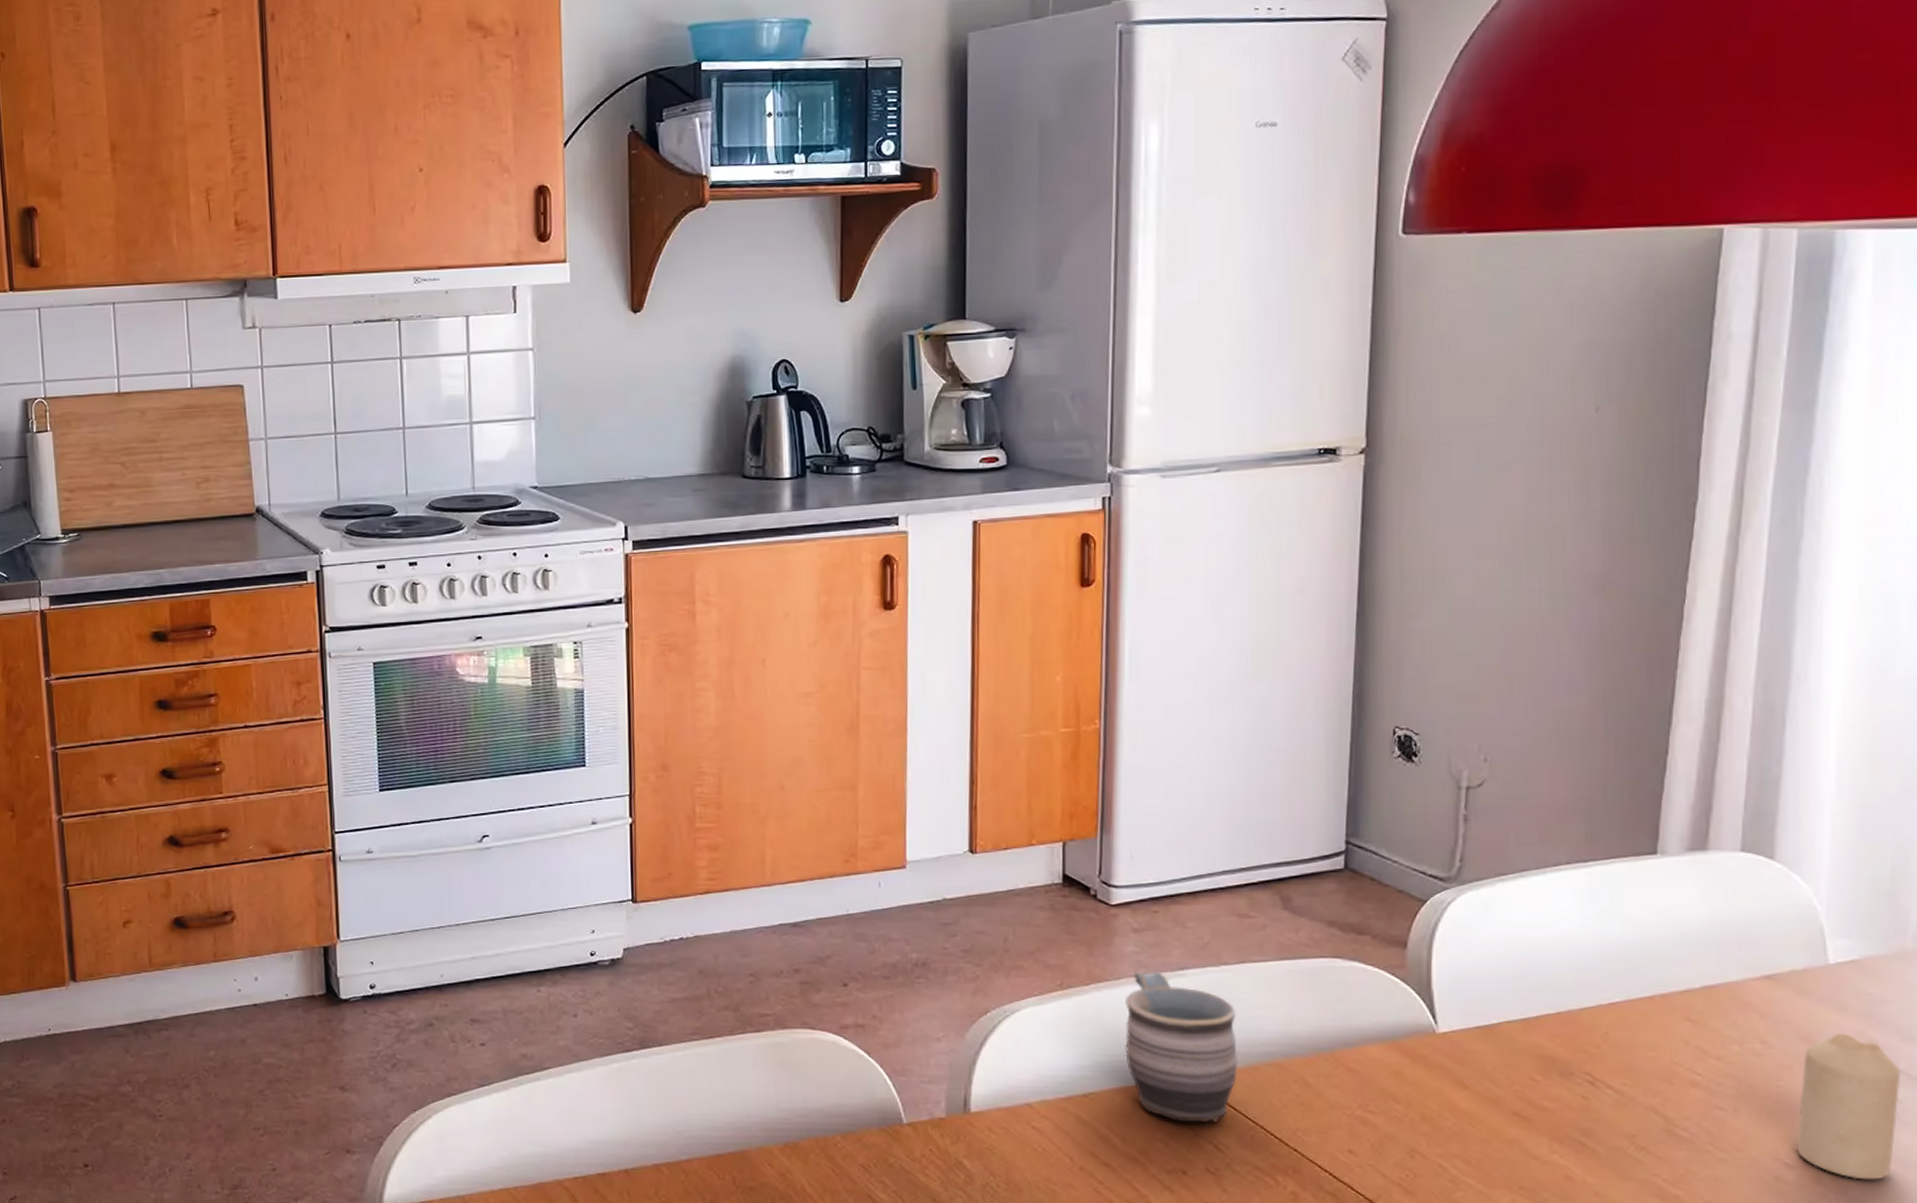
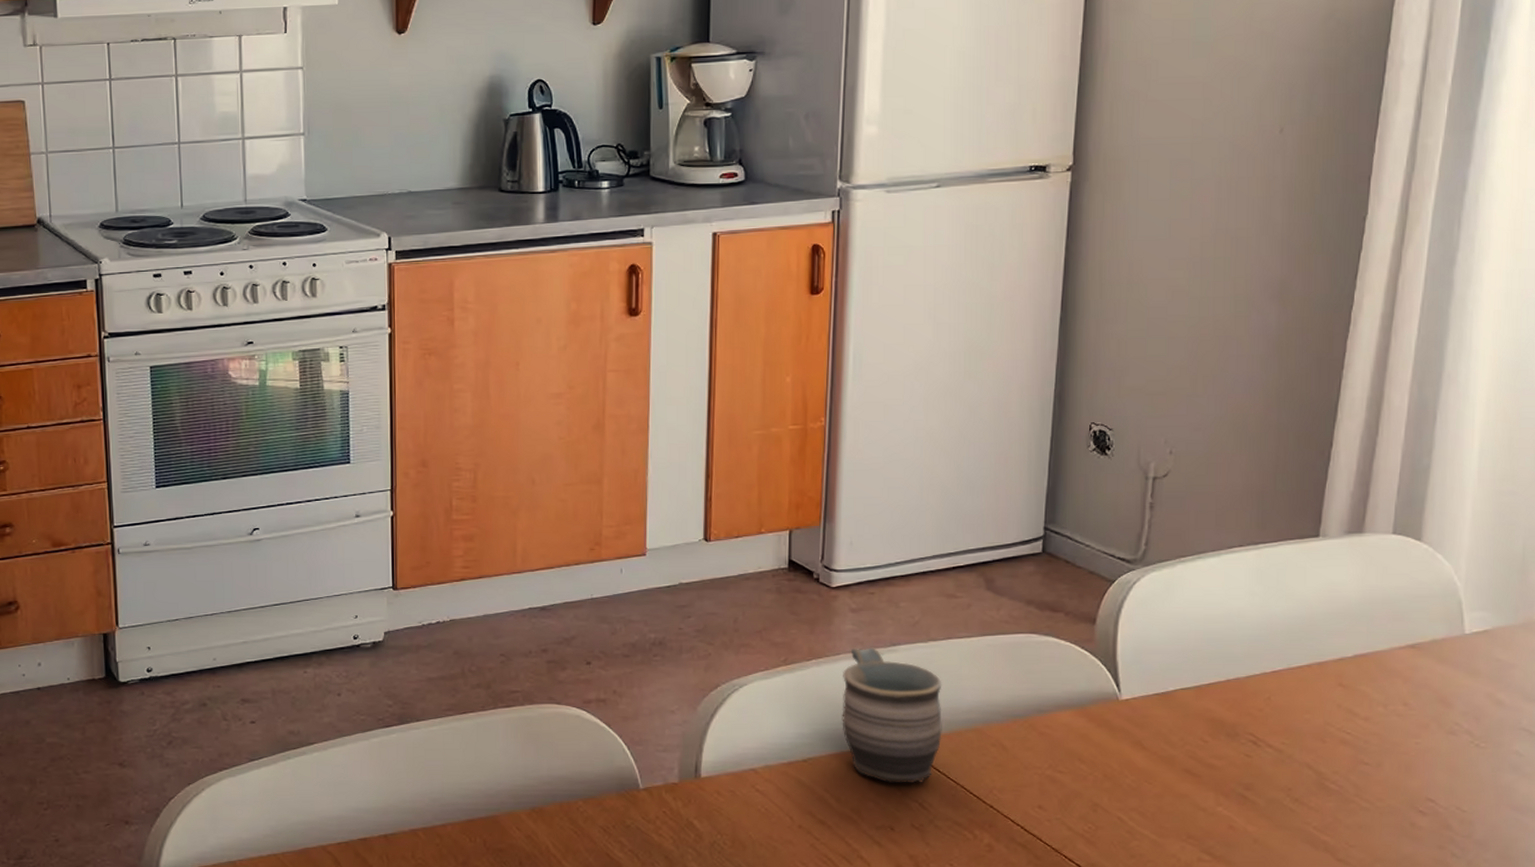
candle: present [1796,1033,1901,1180] -> none [1430,695,1523,824]

